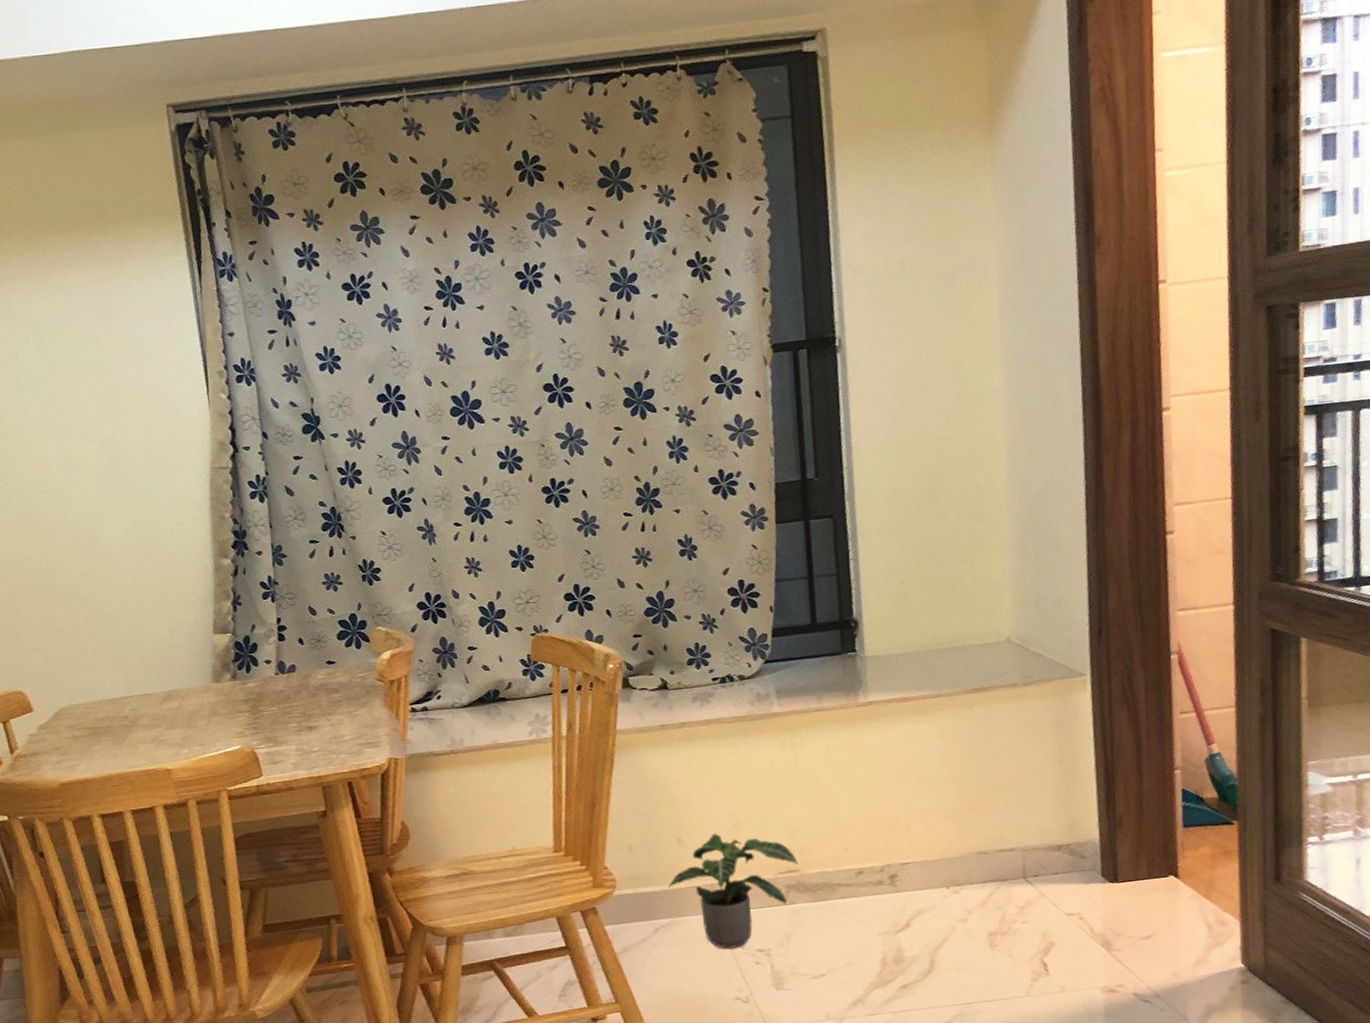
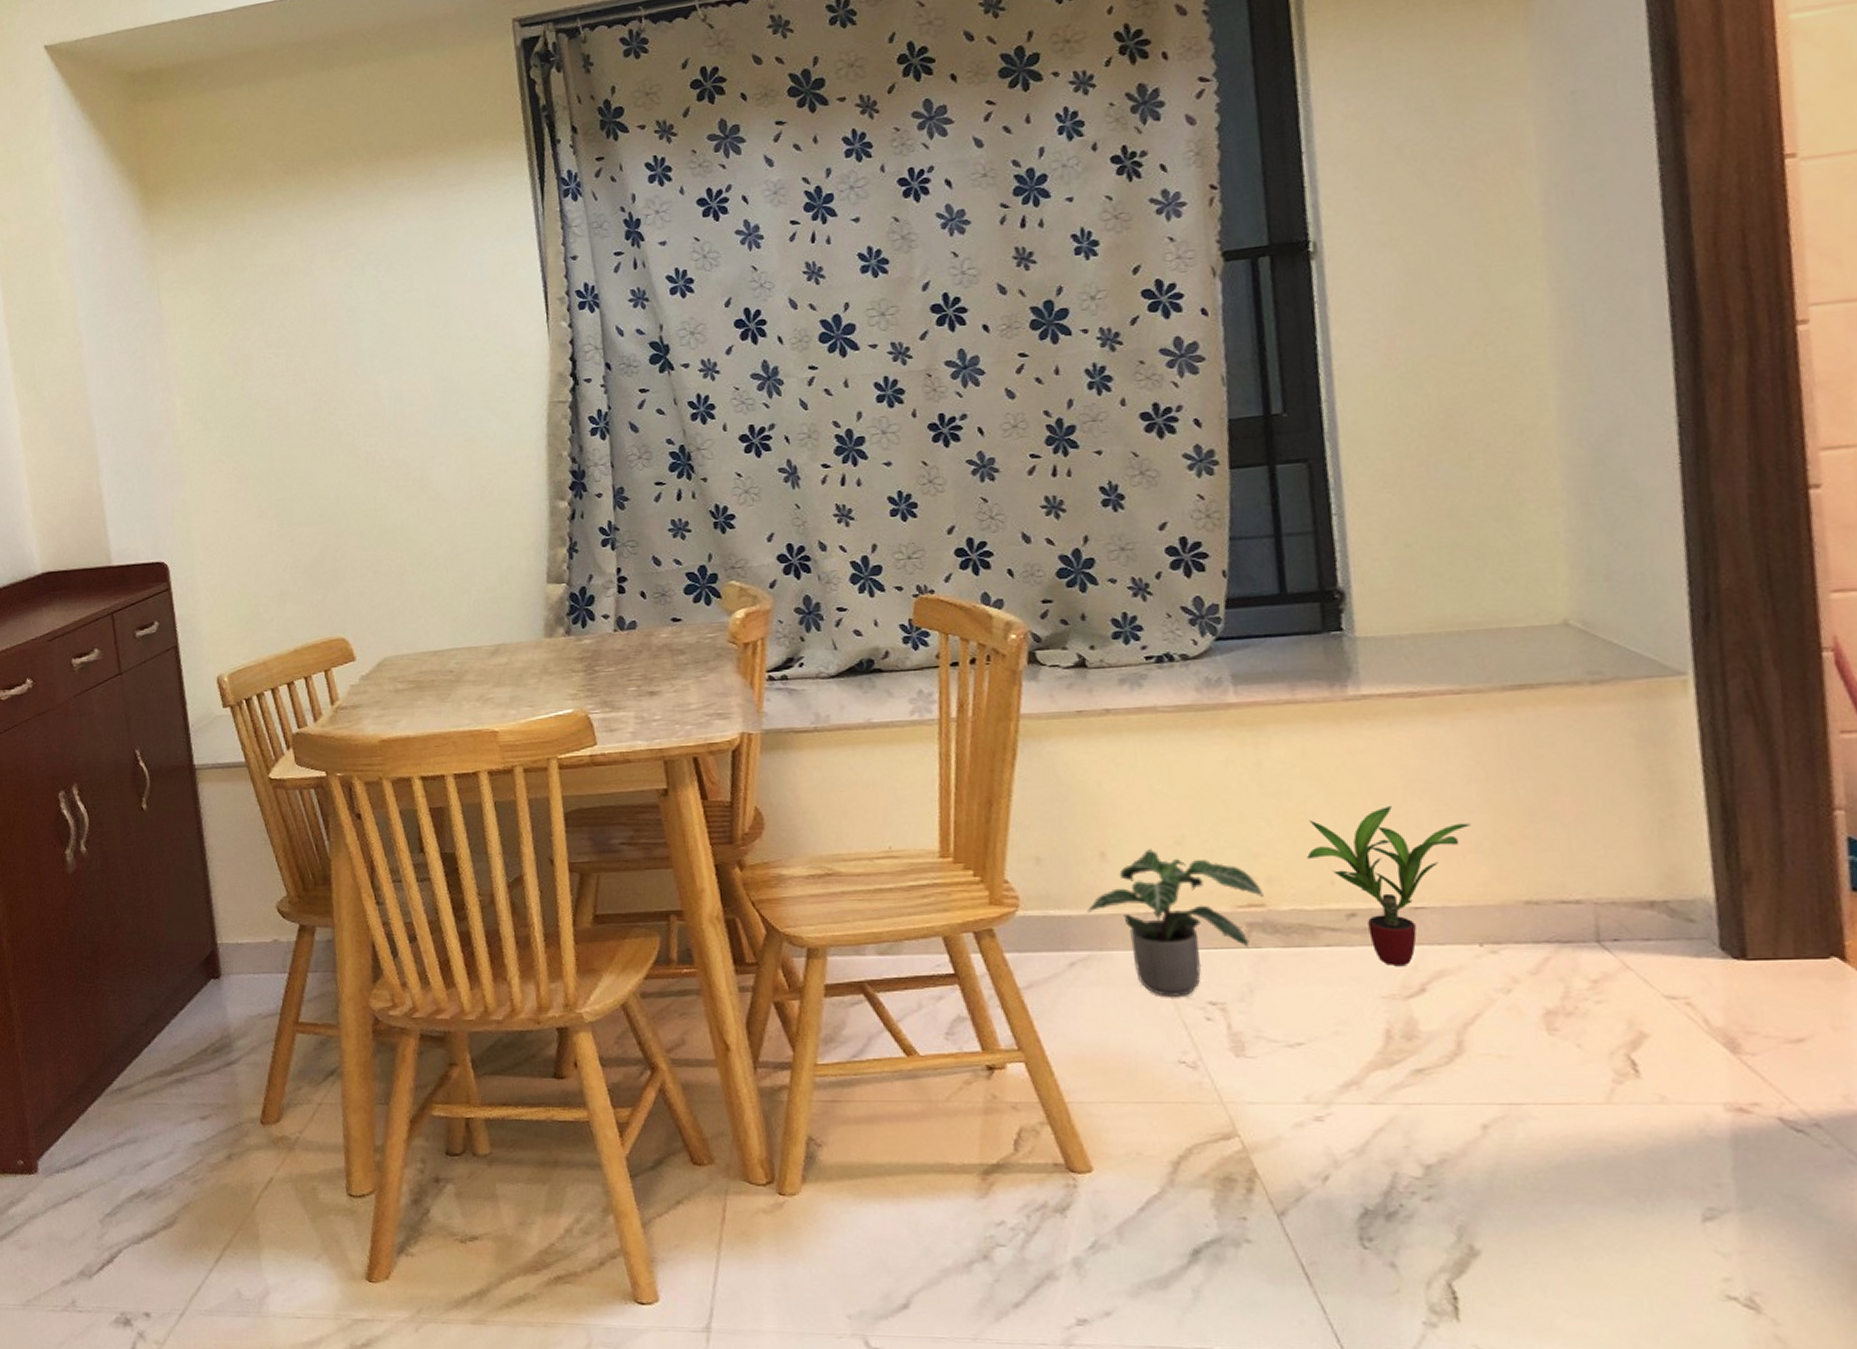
potted plant: none [829,787,942,909] -> present [1307,806,1471,965]

